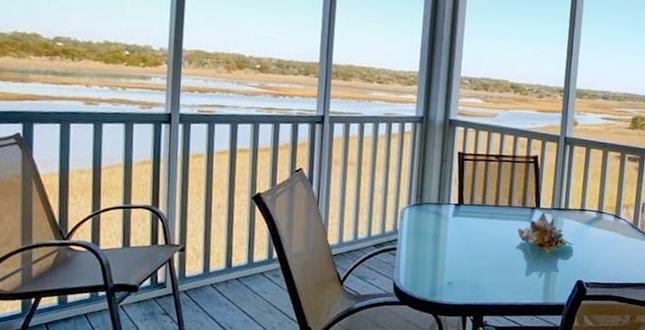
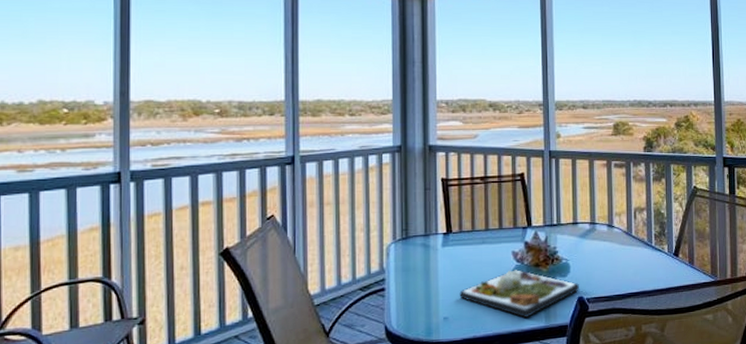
dinner plate: none [464,246,580,292] -> present [459,270,580,318]

